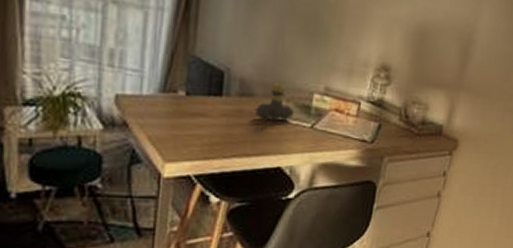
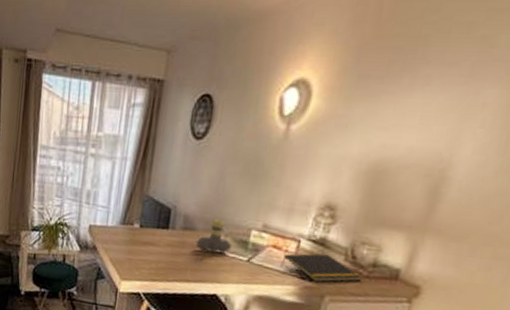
notepad: none [344,115,413,144] -> present [281,253,362,282]

